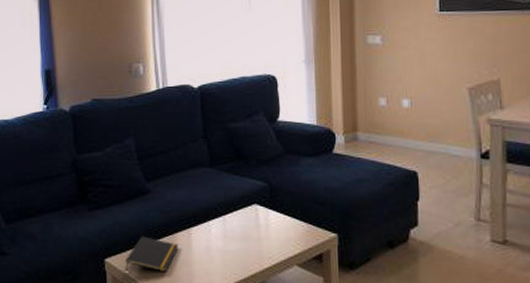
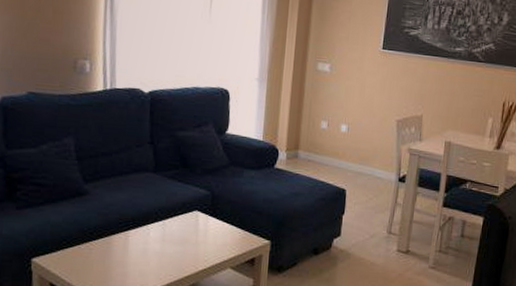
notepad: present [125,236,179,273] -> none [54,237,115,273]

